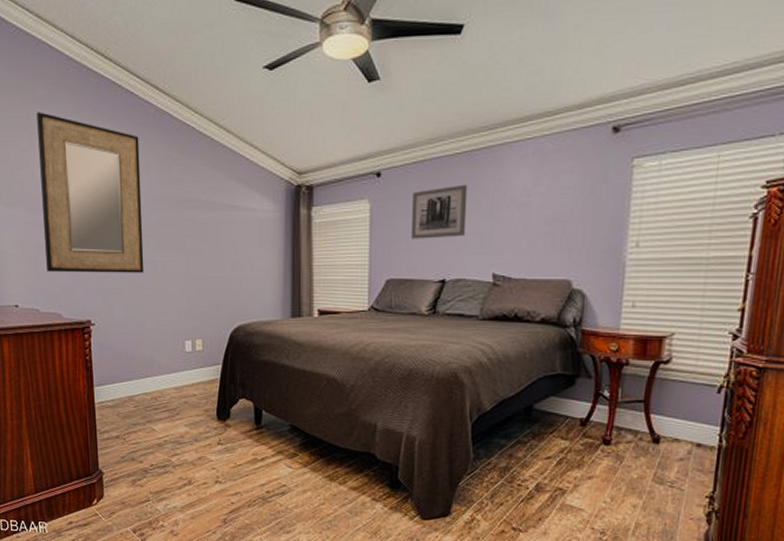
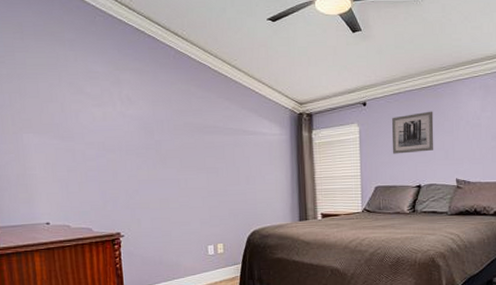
home mirror: present [37,112,145,273] -> none [65,53,169,192]

